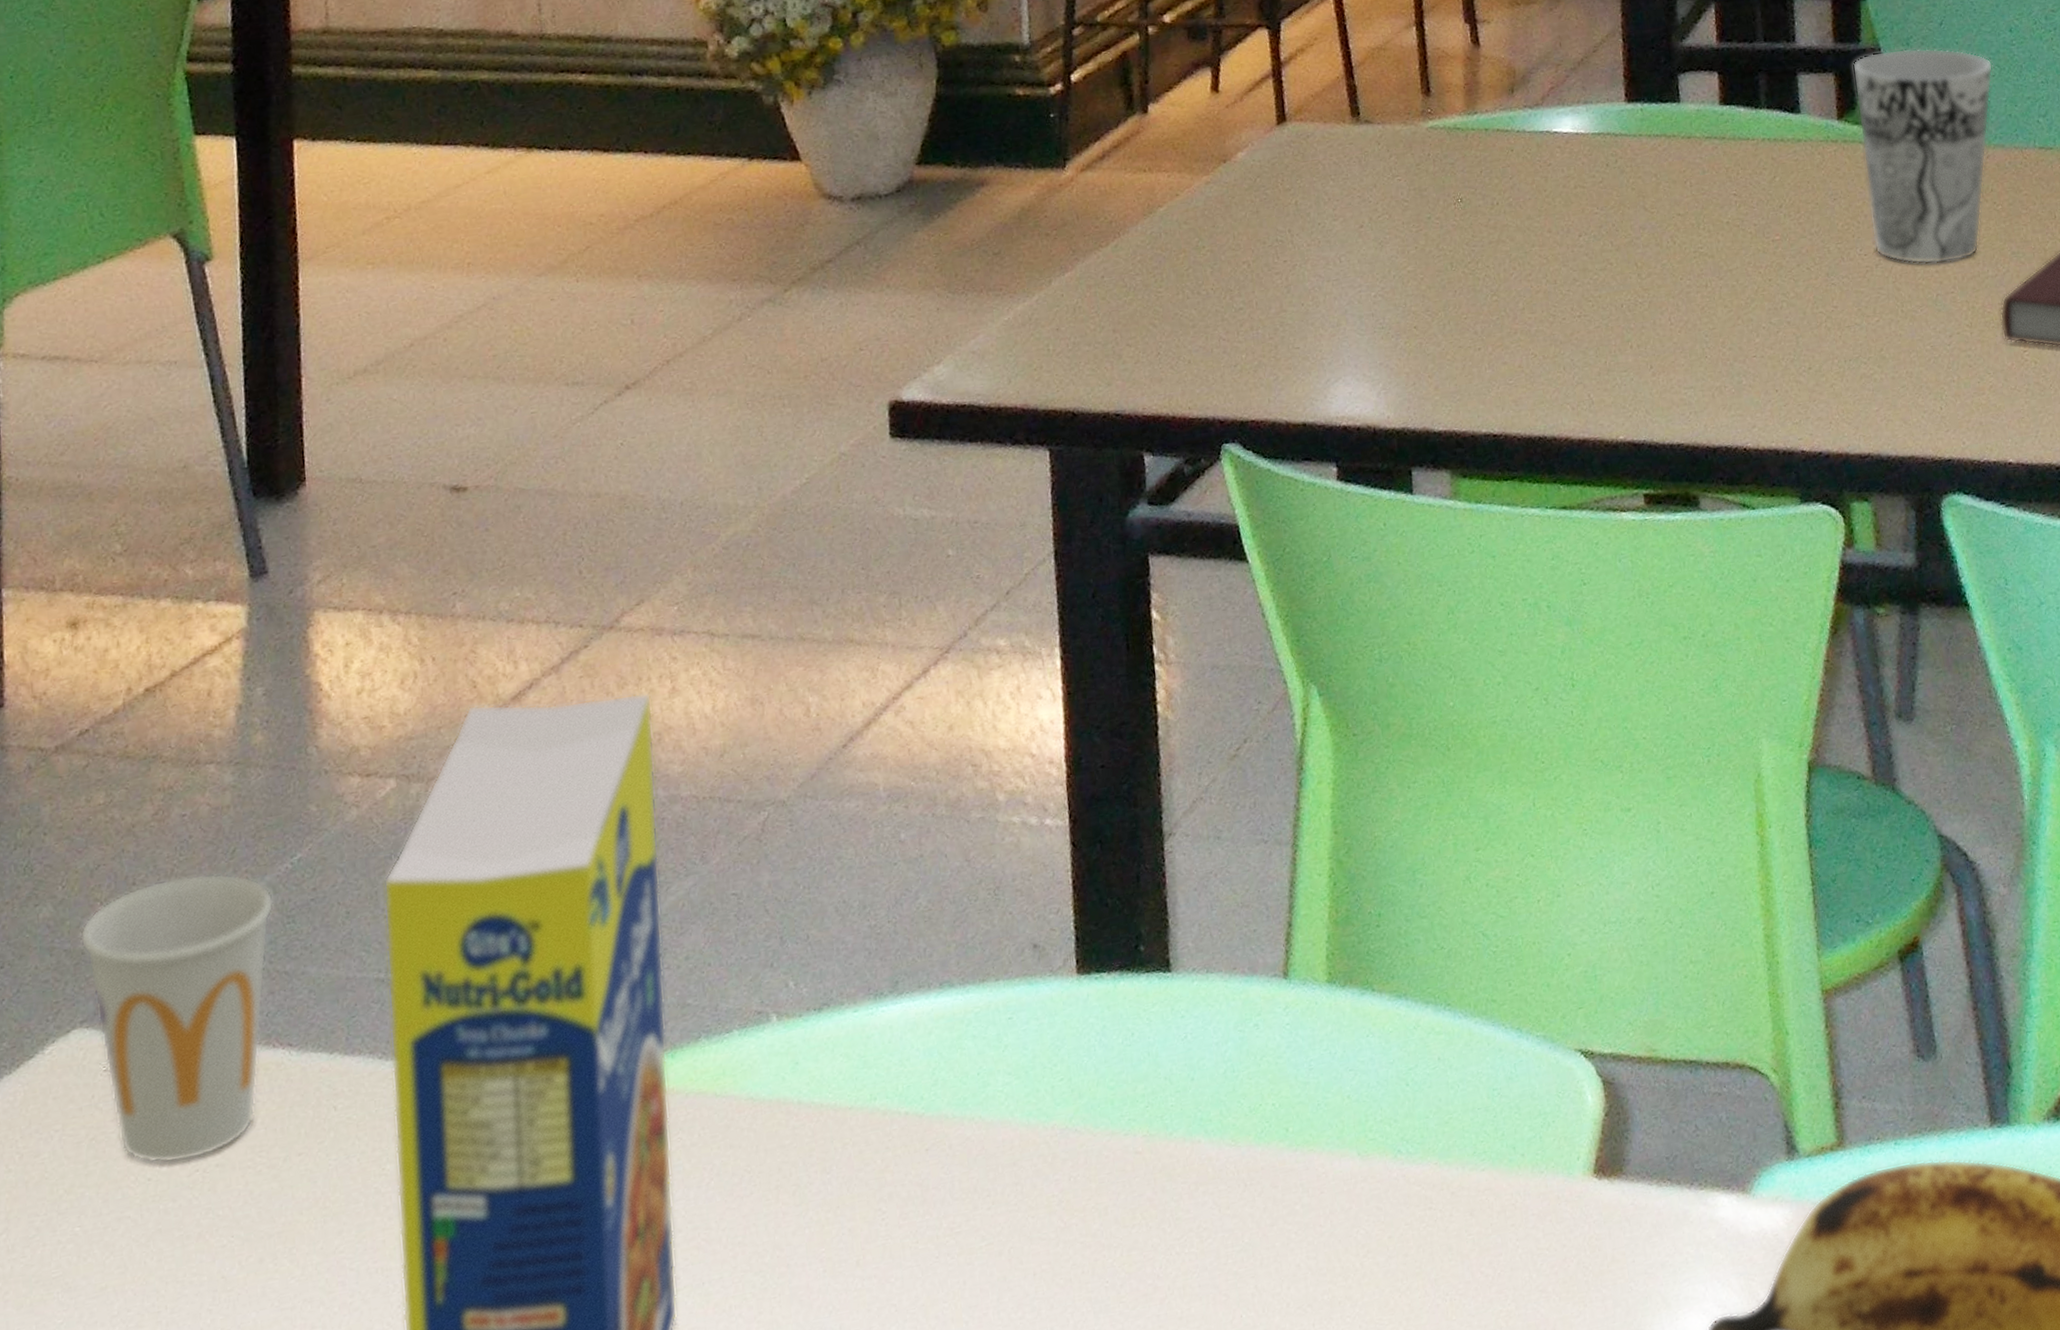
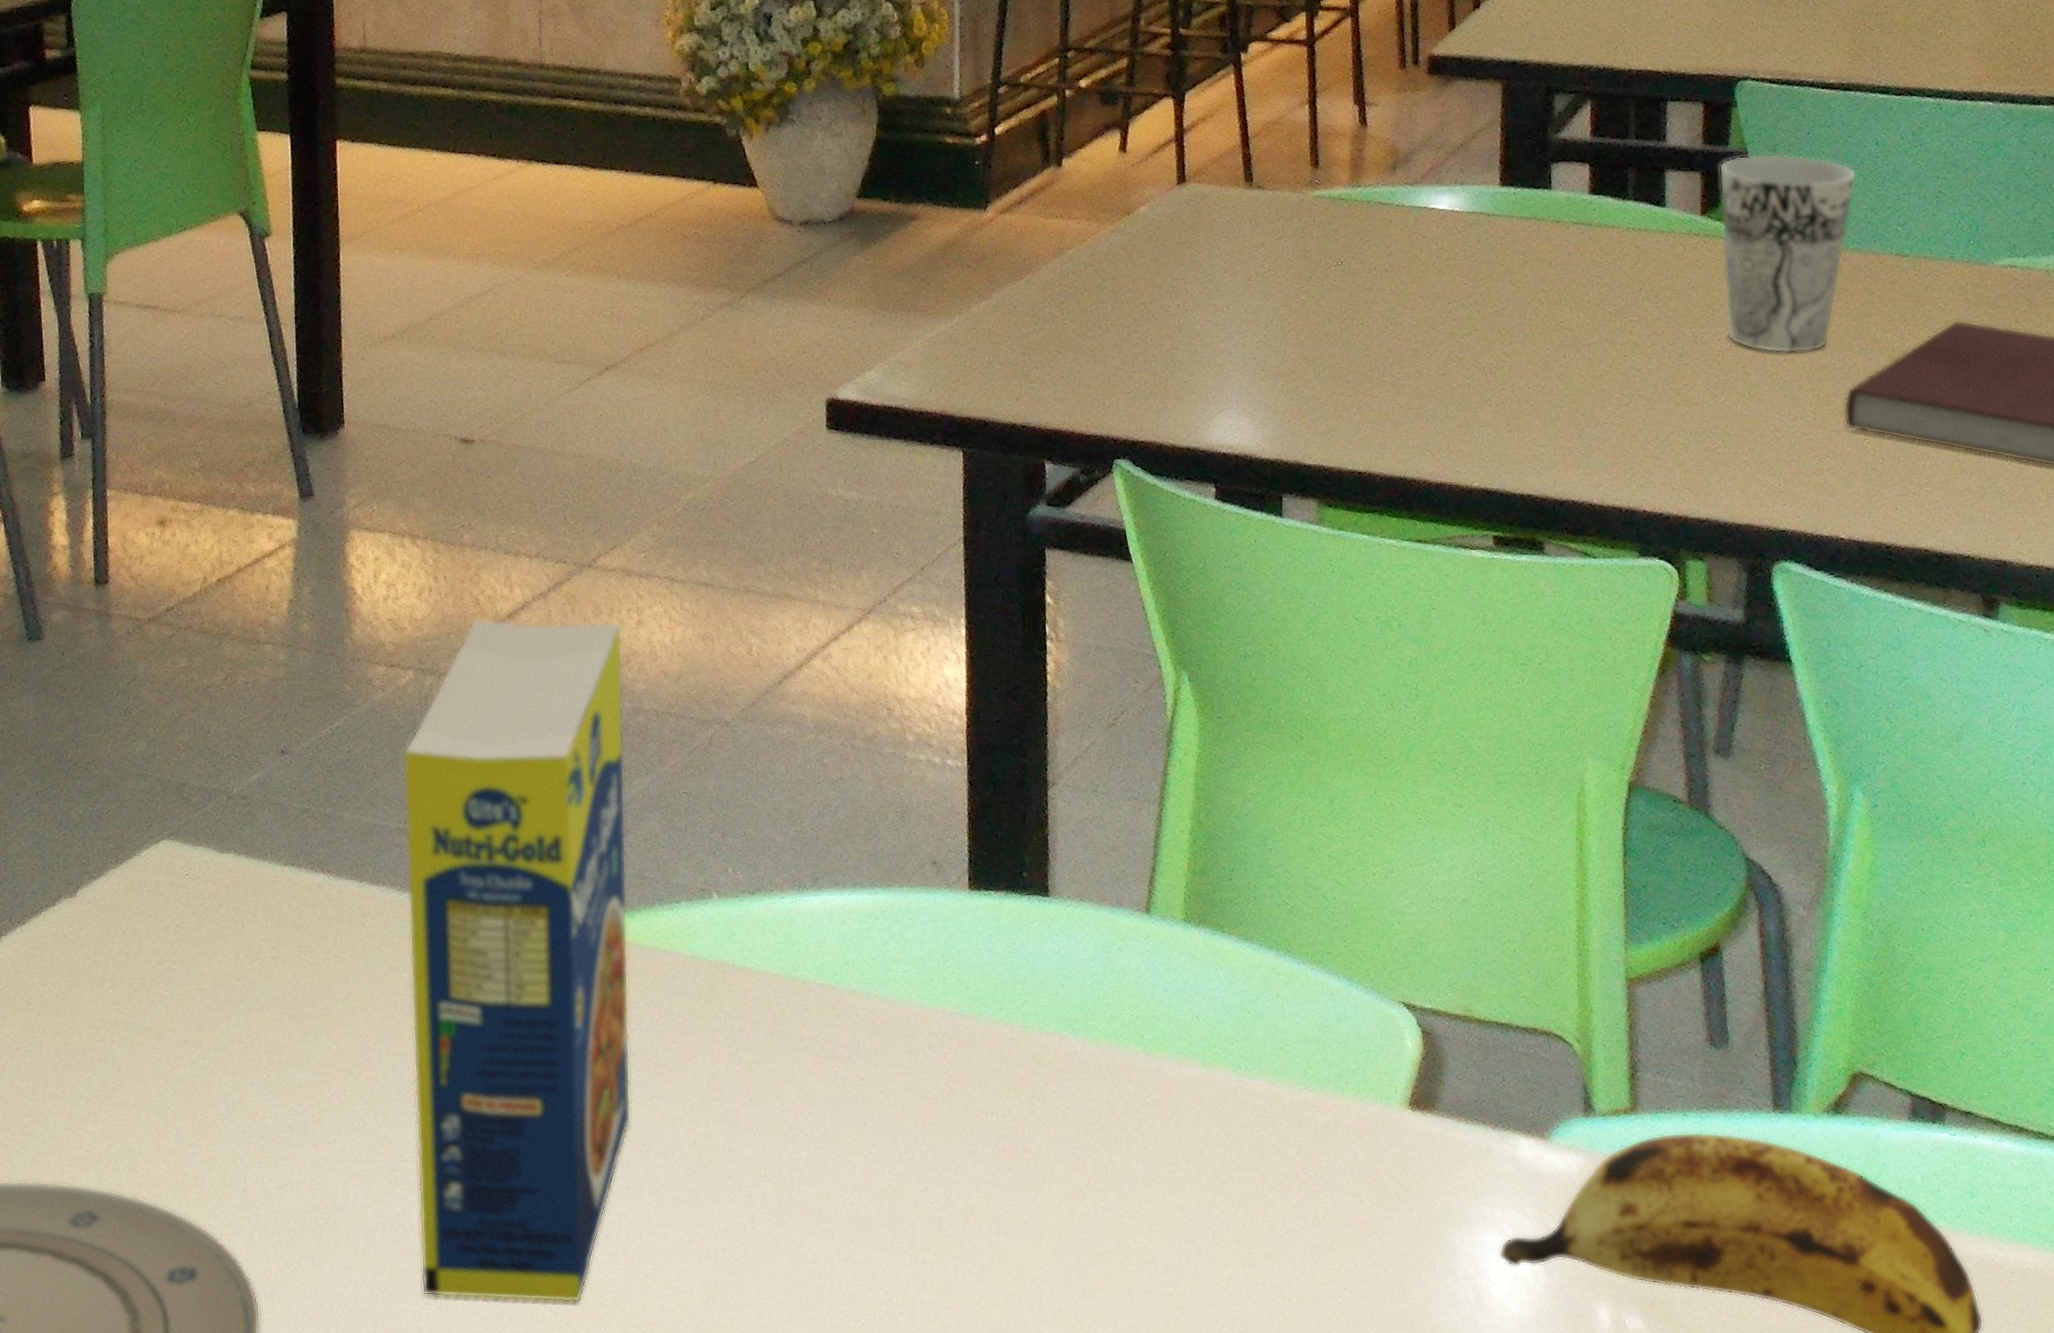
cup: present [80,873,274,1164] -> none [167,730,317,952]

